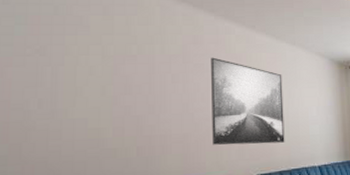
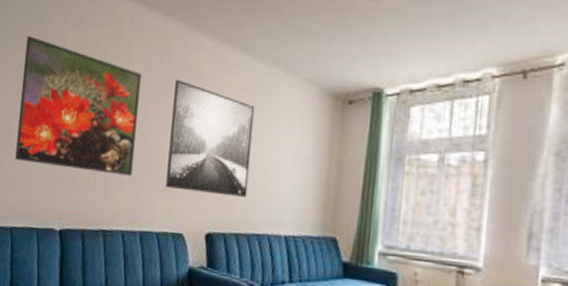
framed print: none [36,23,177,143] -> present [15,36,141,176]

